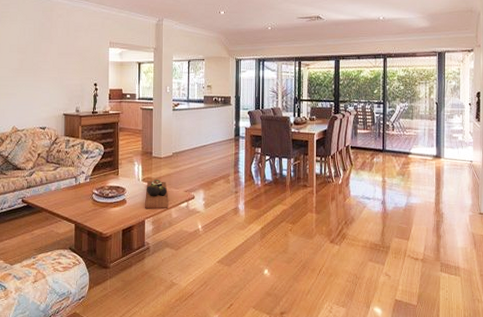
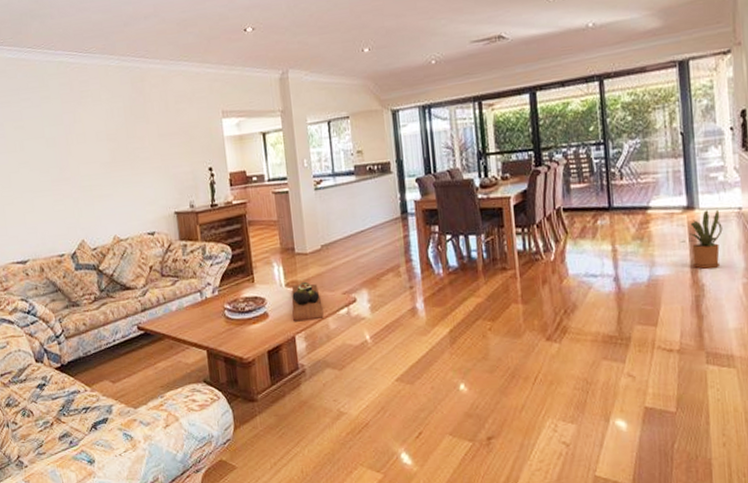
house plant: none [429,160,459,202] -> present [680,209,723,269]

